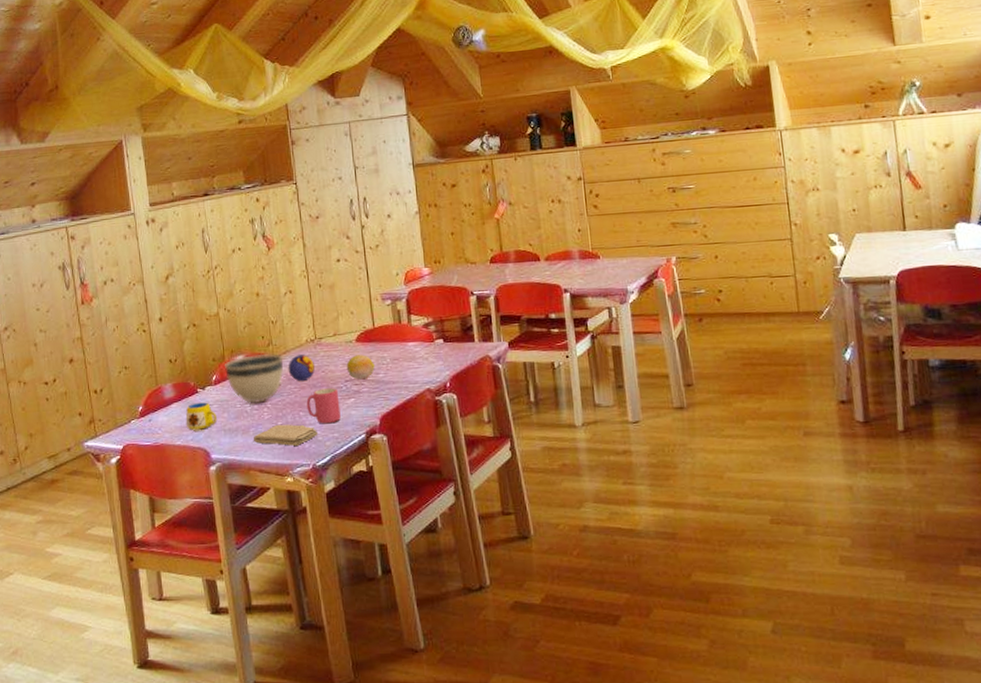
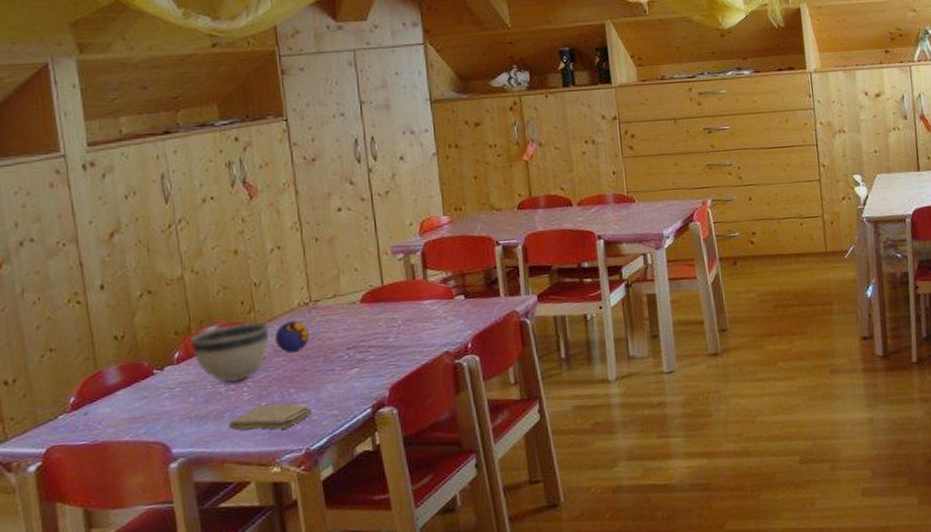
mug: present [185,402,217,432] -> none [136,385,179,423]
mug: present [306,388,341,424] -> none [298,357,341,401]
fruit: present [346,355,375,380] -> none [348,317,383,346]

